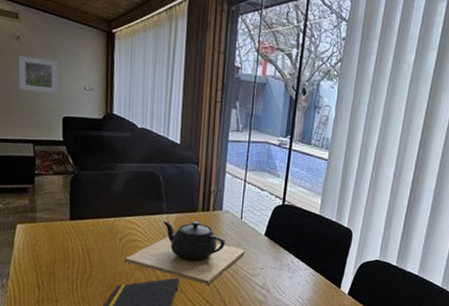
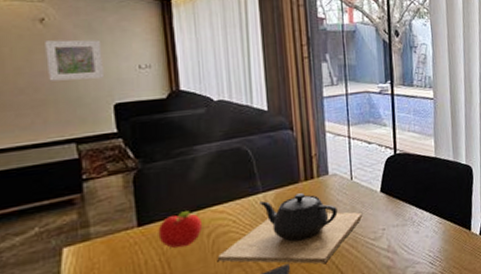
fruit: none [83,215,118,245] -> present [158,211,203,248]

